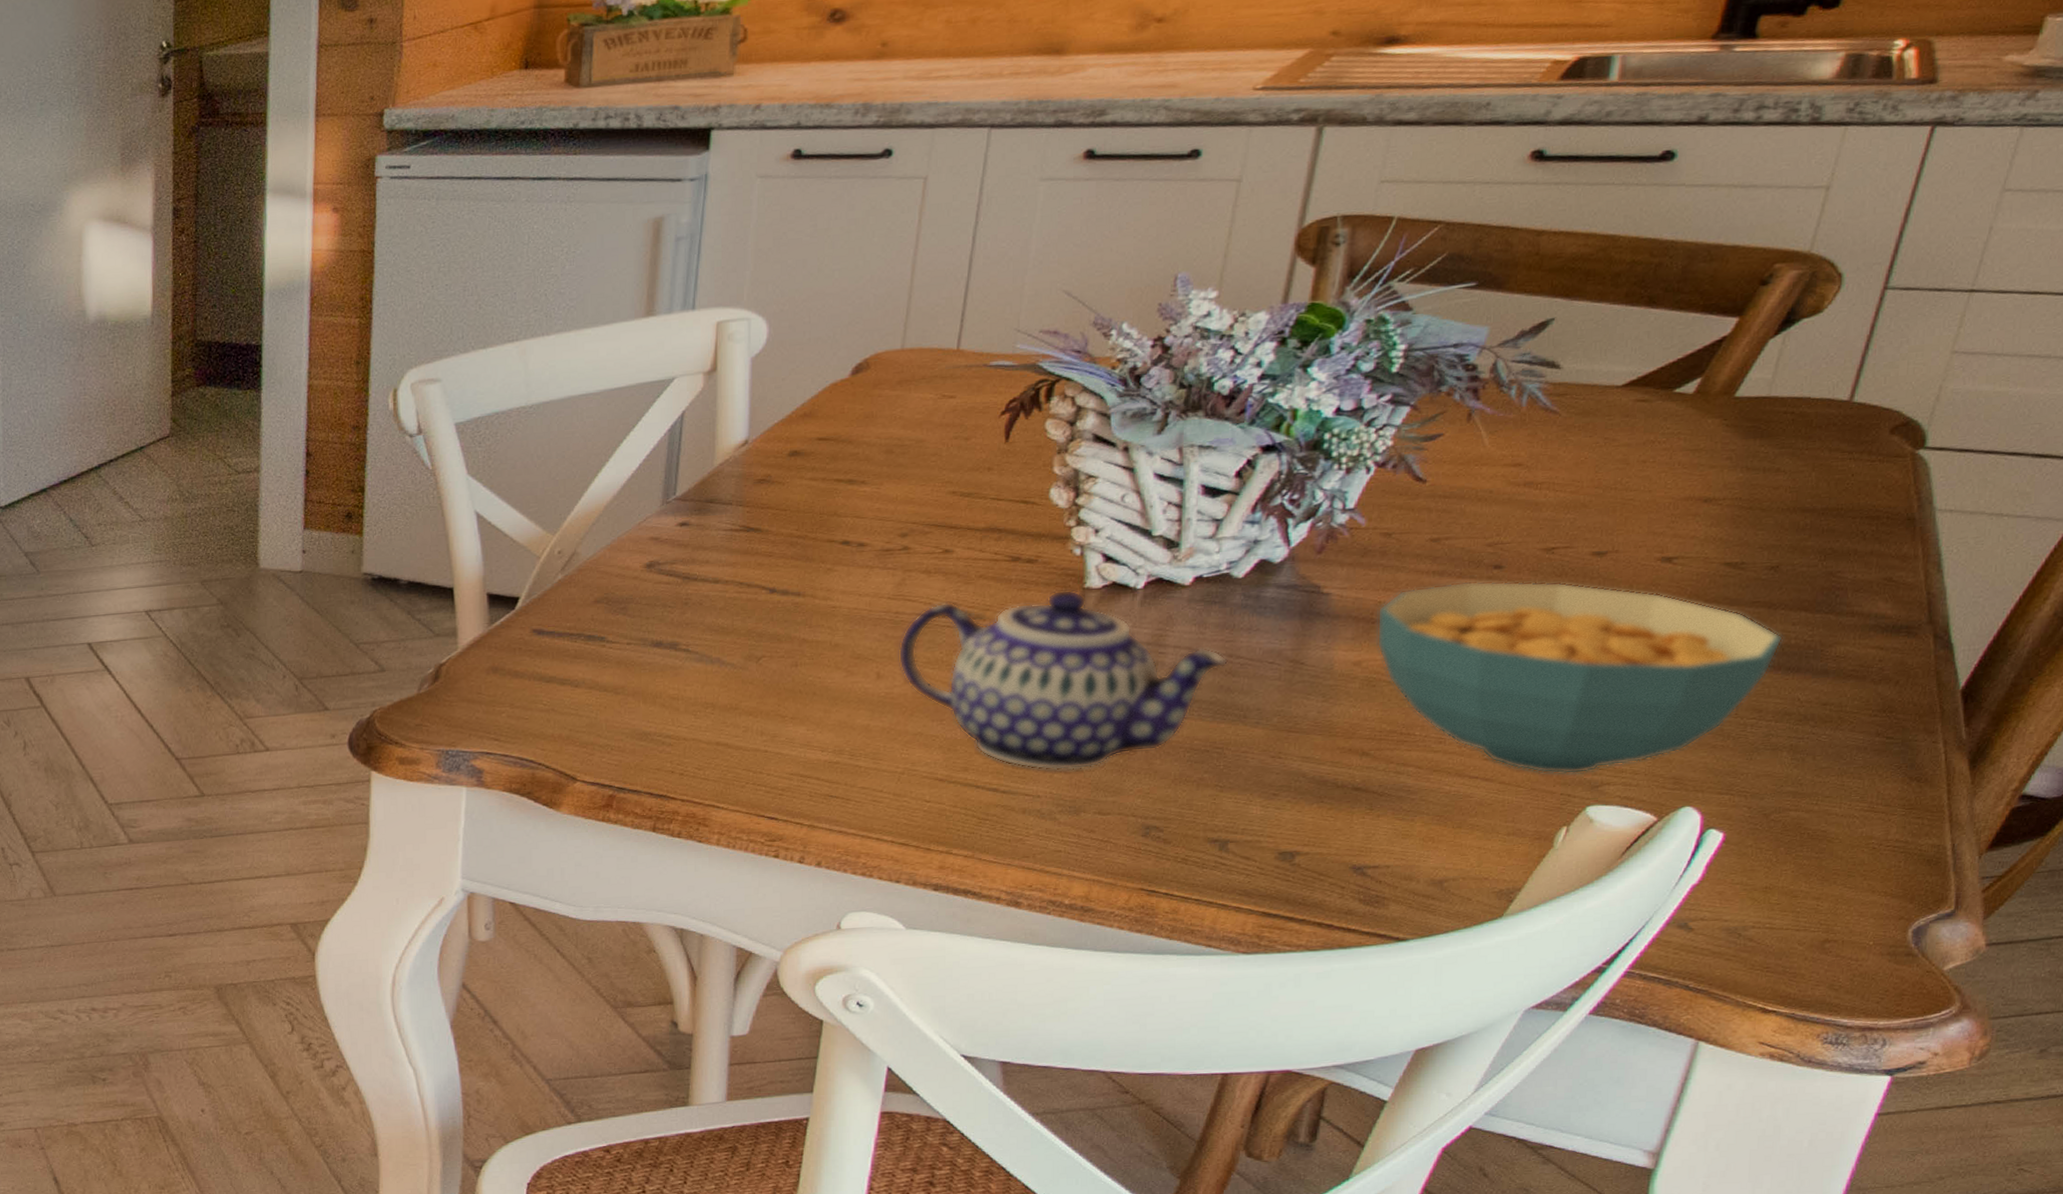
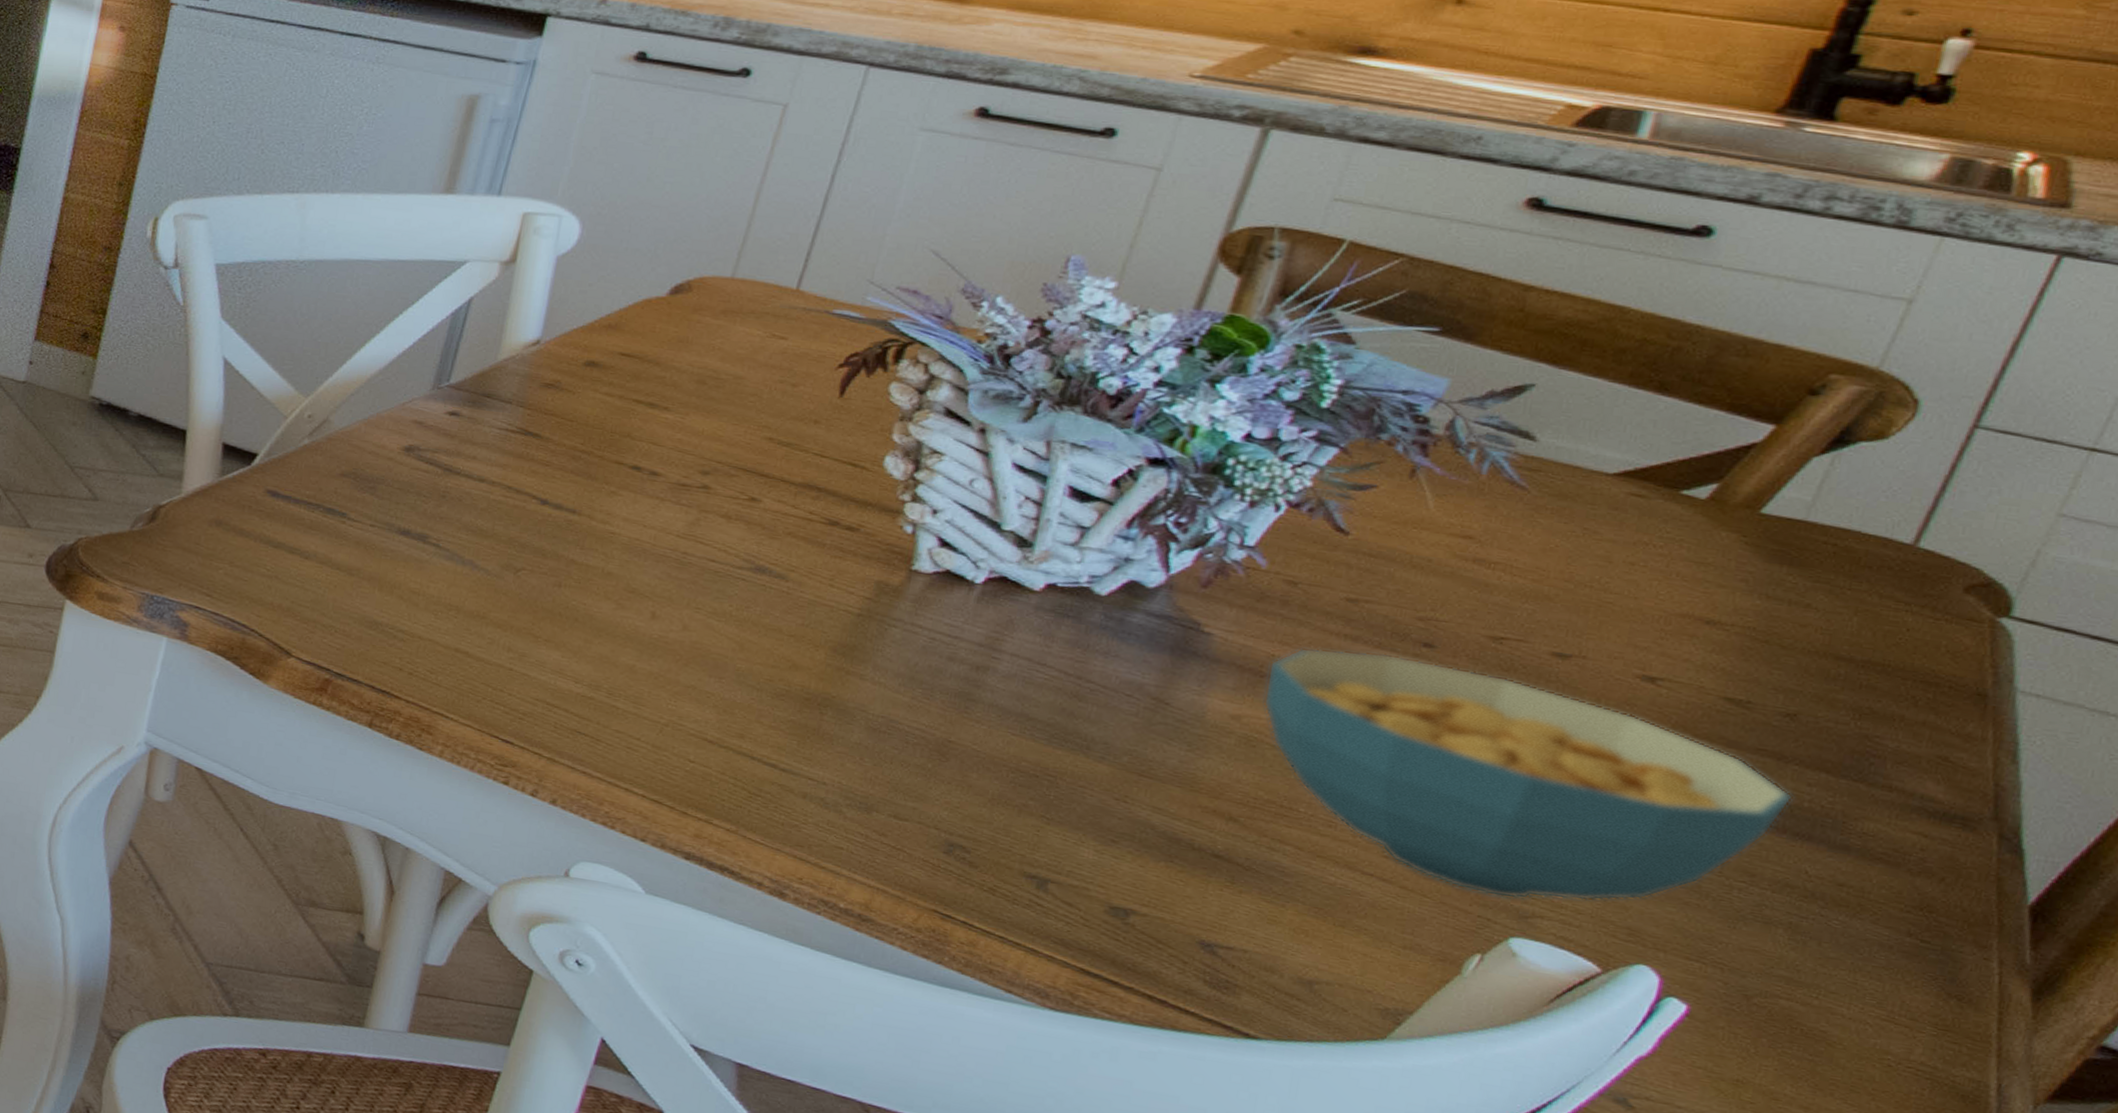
teapot: present [898,589,1228,771] -> none [678,552,1076,766]

